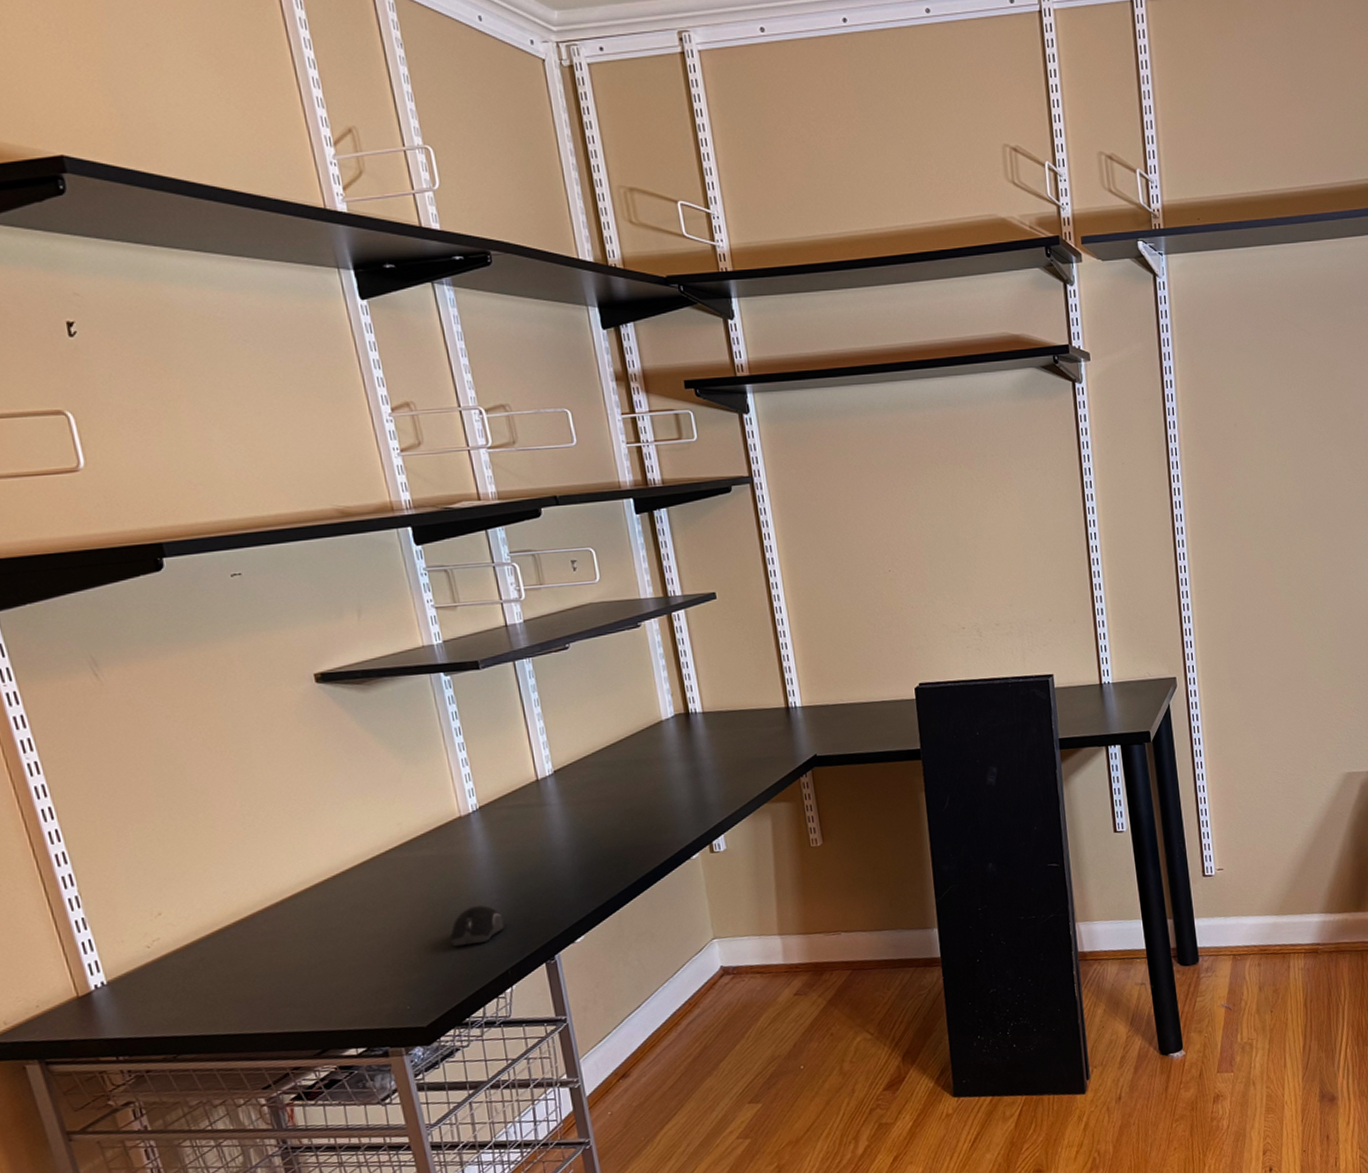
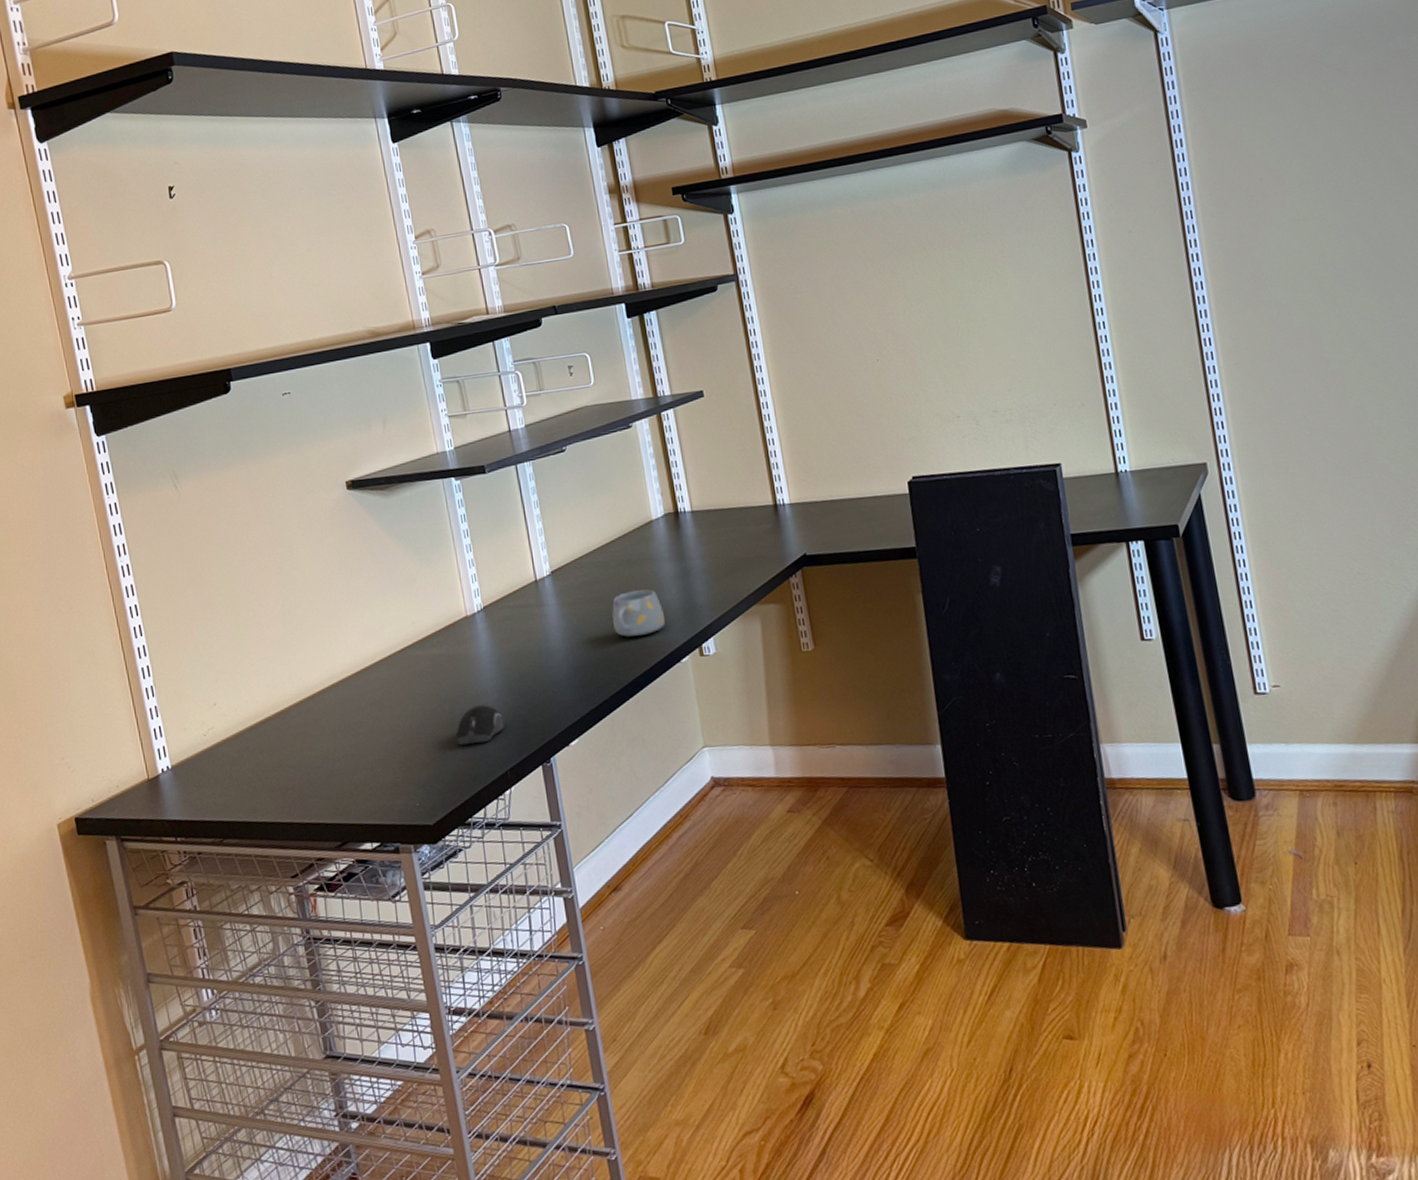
mug: none [620,788,675,836] -> present [612,589,665,637]

